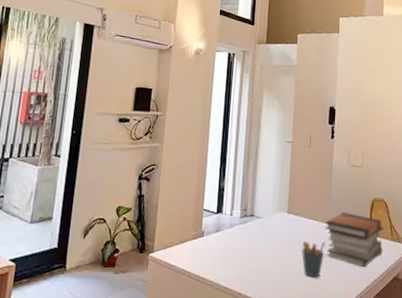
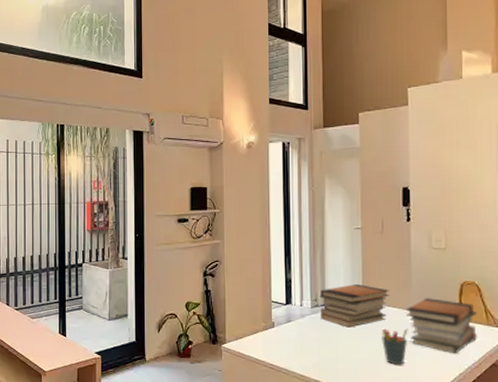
book stack: none [248,195,312,239] -> present [319,283,390,328]

